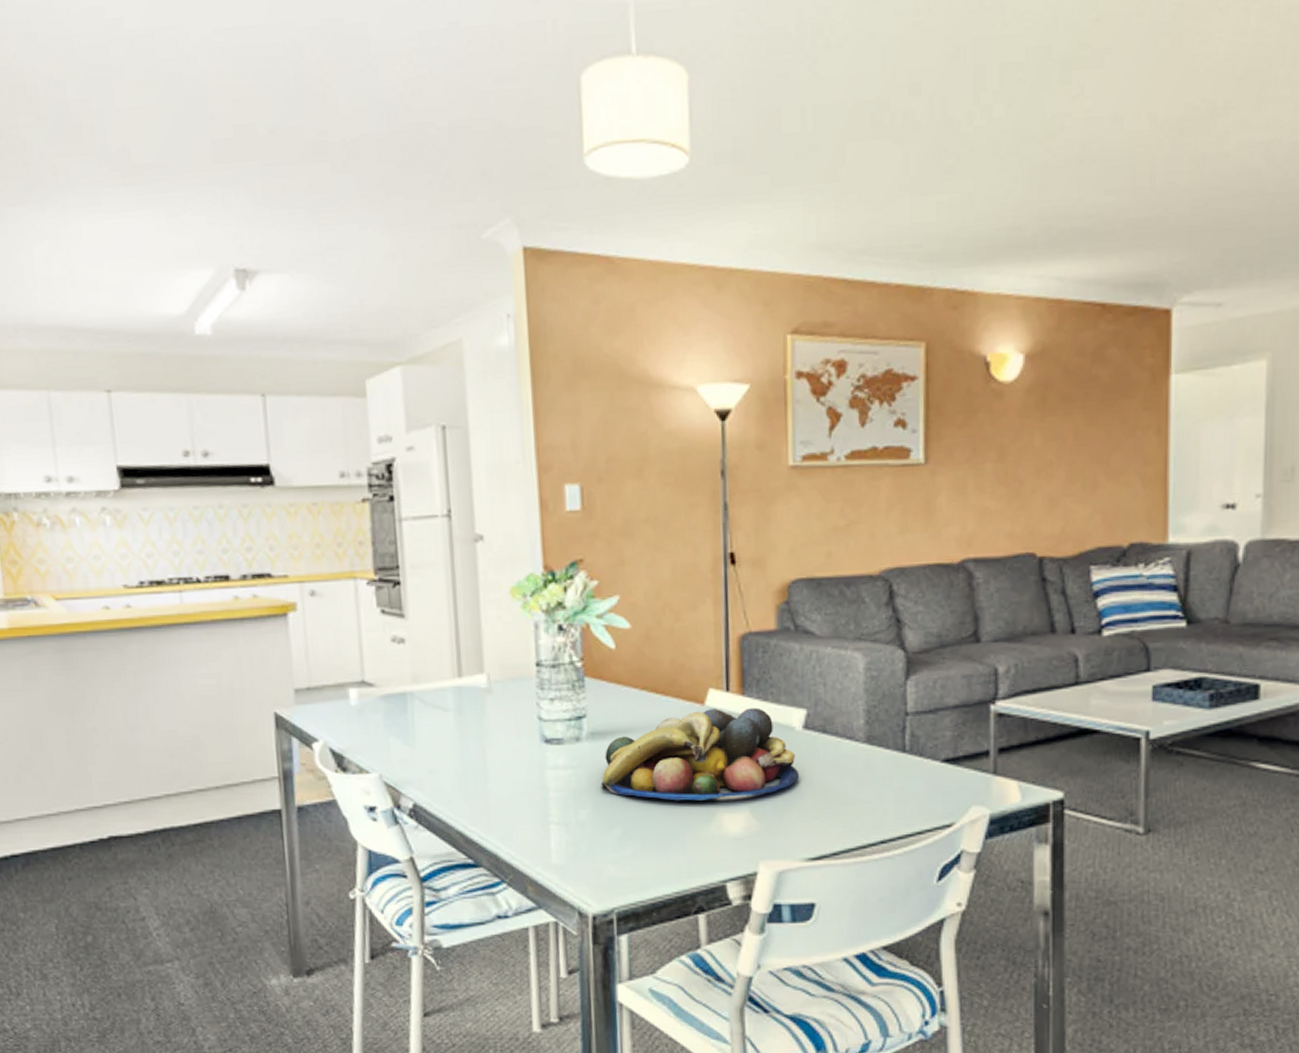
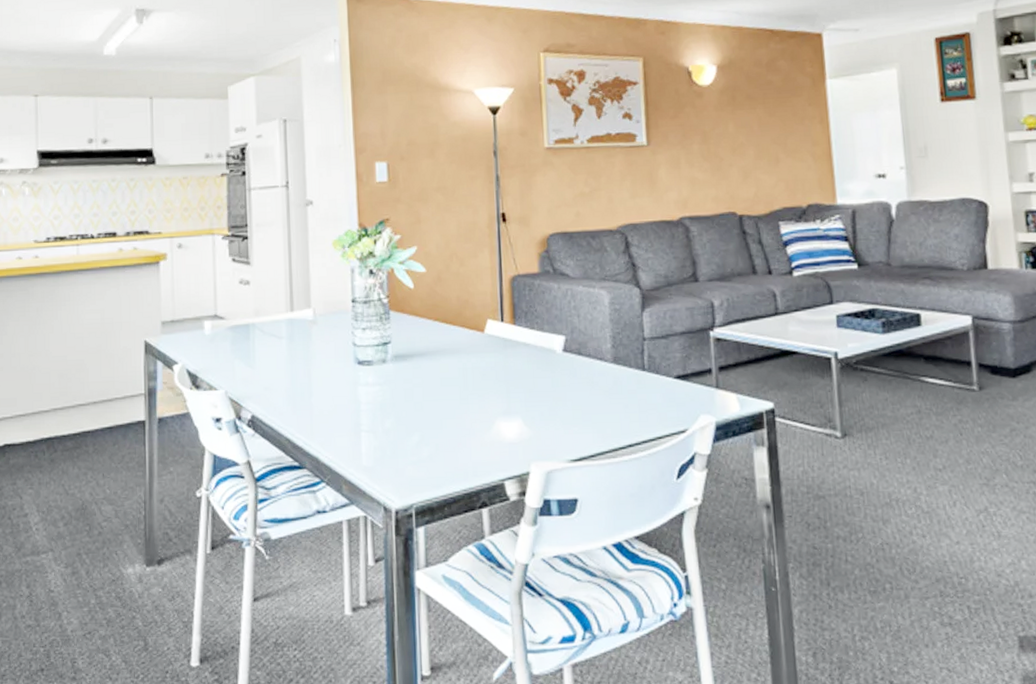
fruit bowl: present [600,707,800,801] -> none [402,334,561,412]

